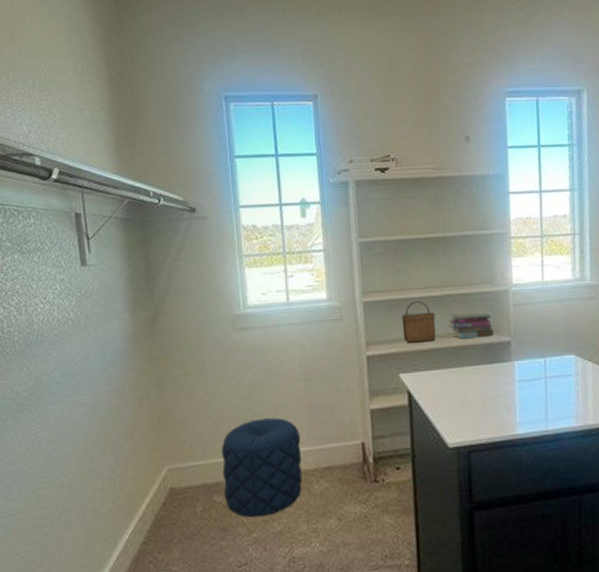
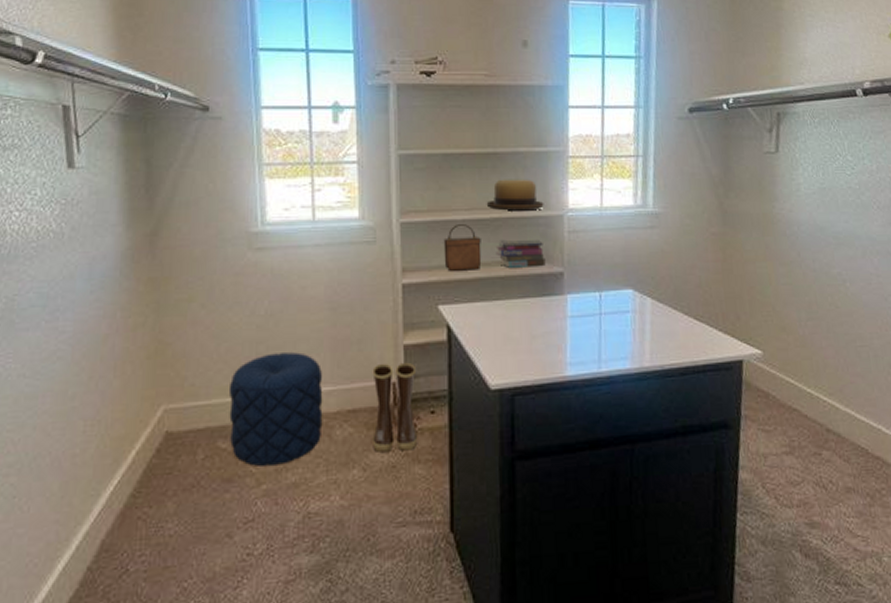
boot: none [343,424,386,504] -> present [372,362,418,452]
hat: none [438,259,491,289] -> present [486,179,544,211]

